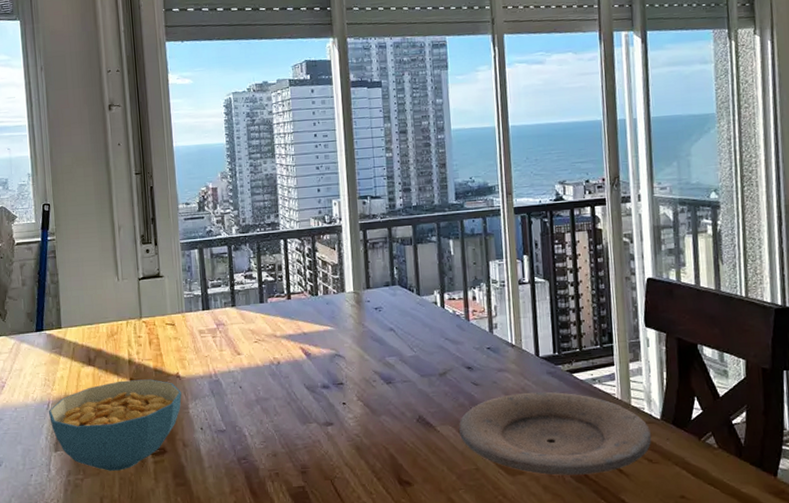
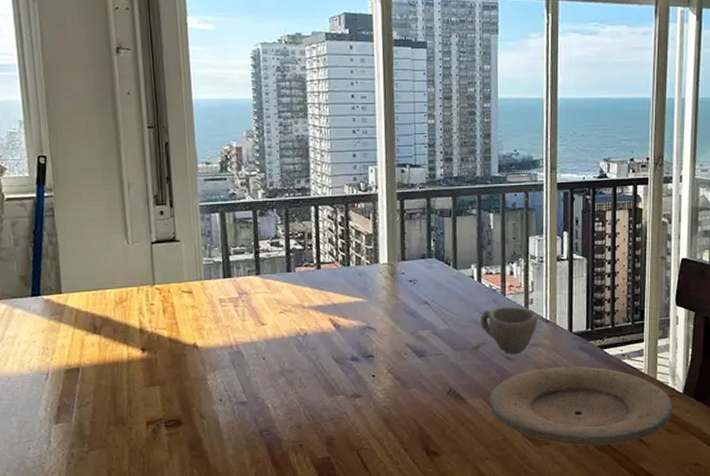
cereal bowl: present [48,379,182,471] -> none [47,349,200,443]
cup: none [445,332,504,381] -> present [480,307,539,355]

